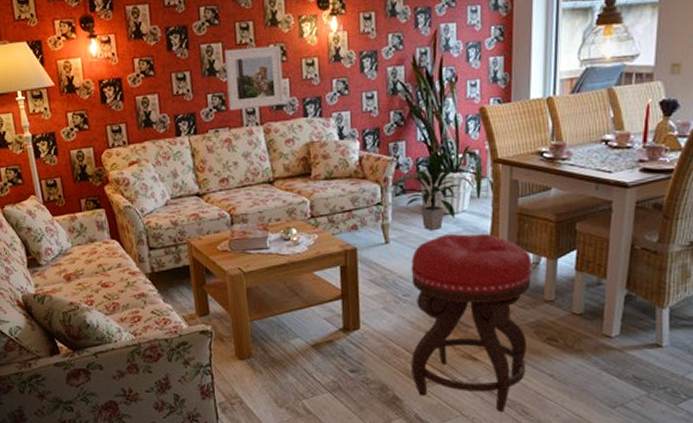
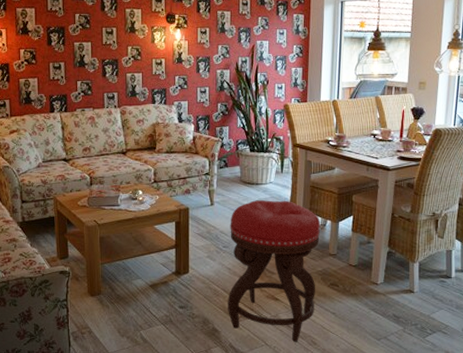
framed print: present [225,45,285,111] -> none [93,47,138,95]
indoor plant: present [400,150,461,231] -> none [223,136,269,197]

